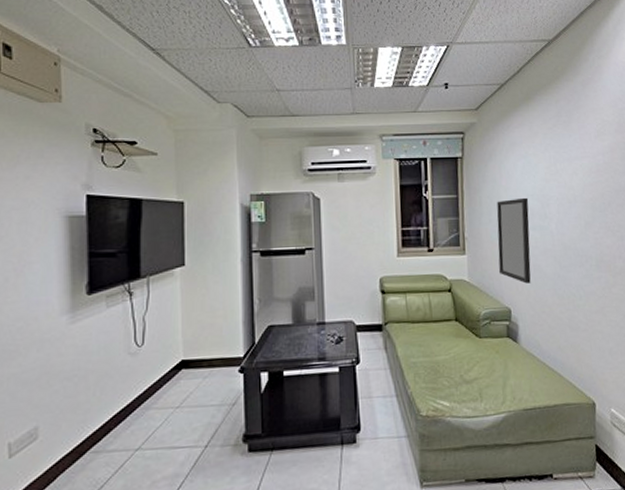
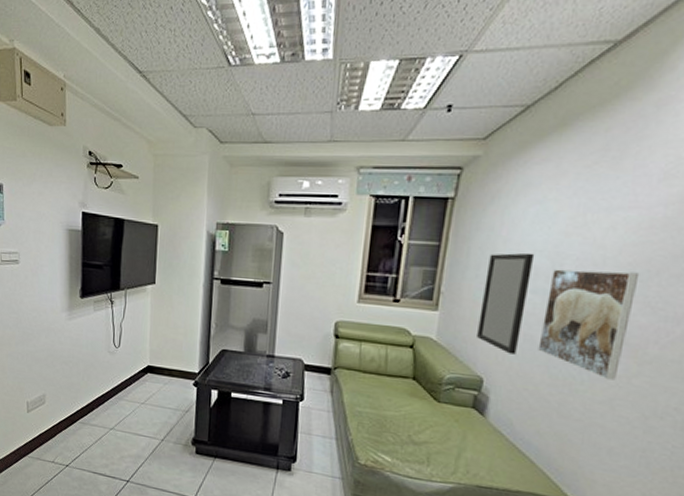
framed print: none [543,205,602,293] -> present [538,269,640,381]

